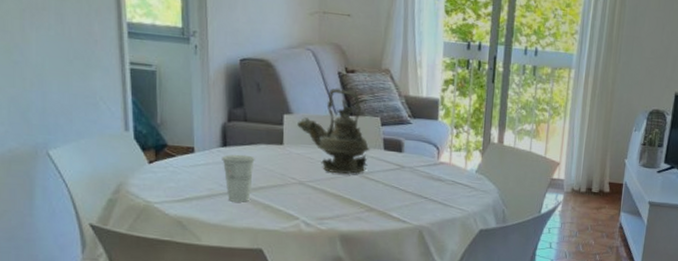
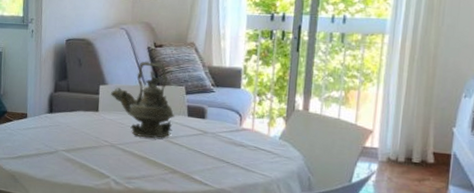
cup: present [222,154,255,202] -> none [48,119,75,161]

